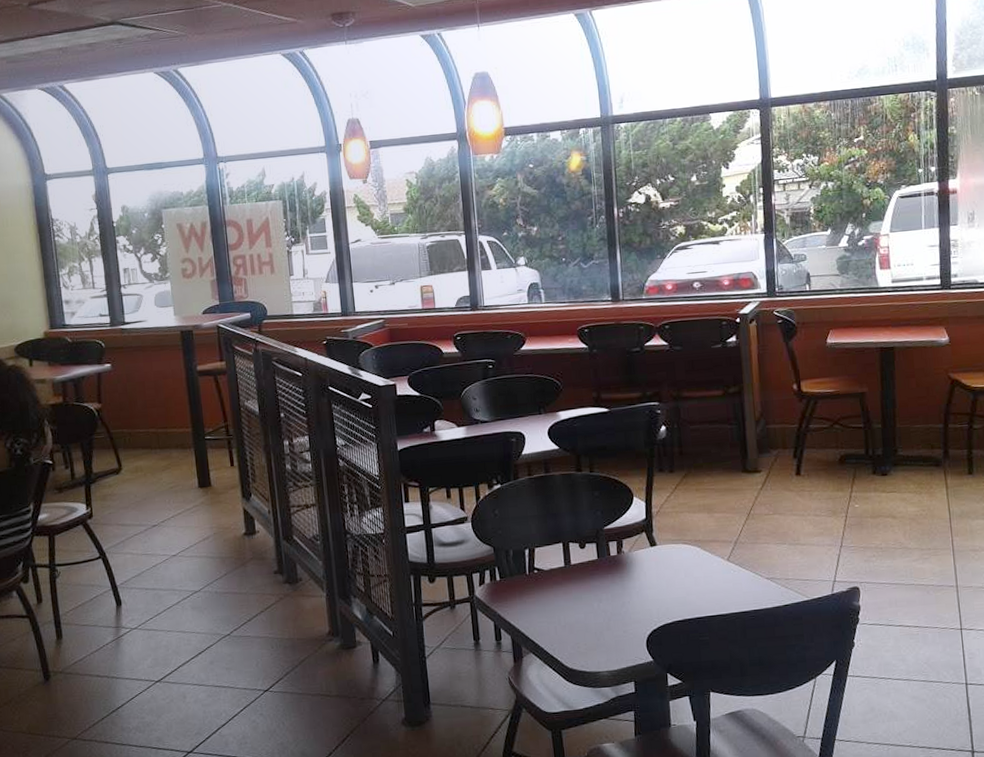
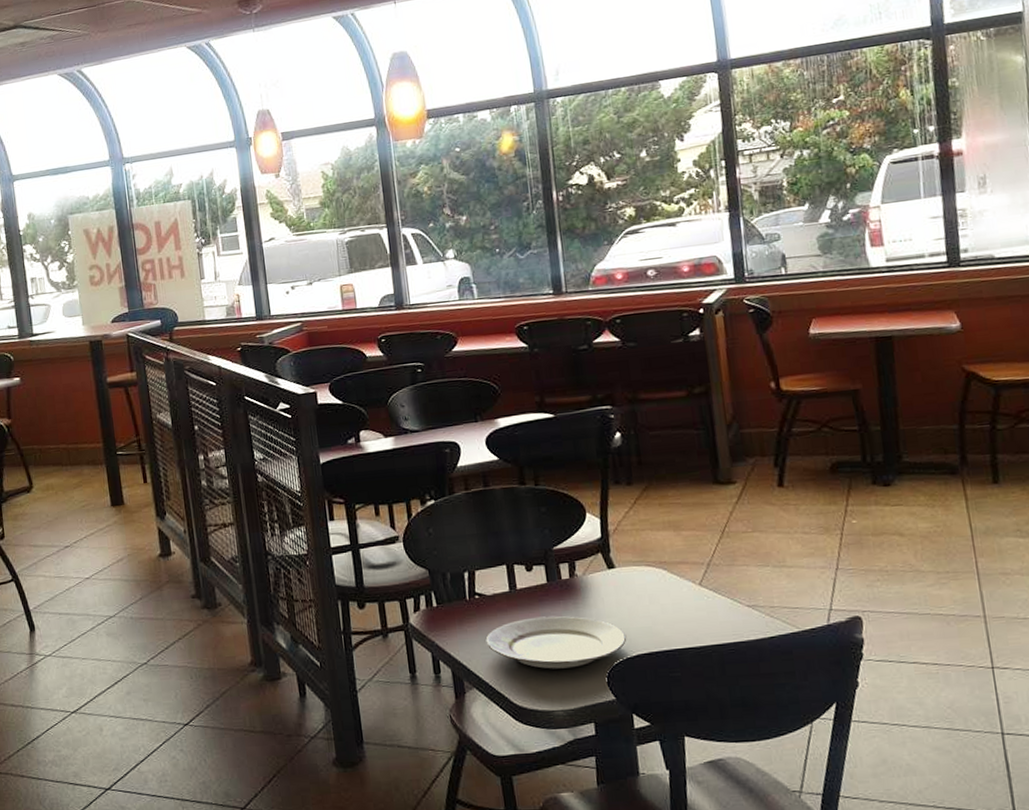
plate: none [542,588,665,635] -> present [486,616,627,669]

